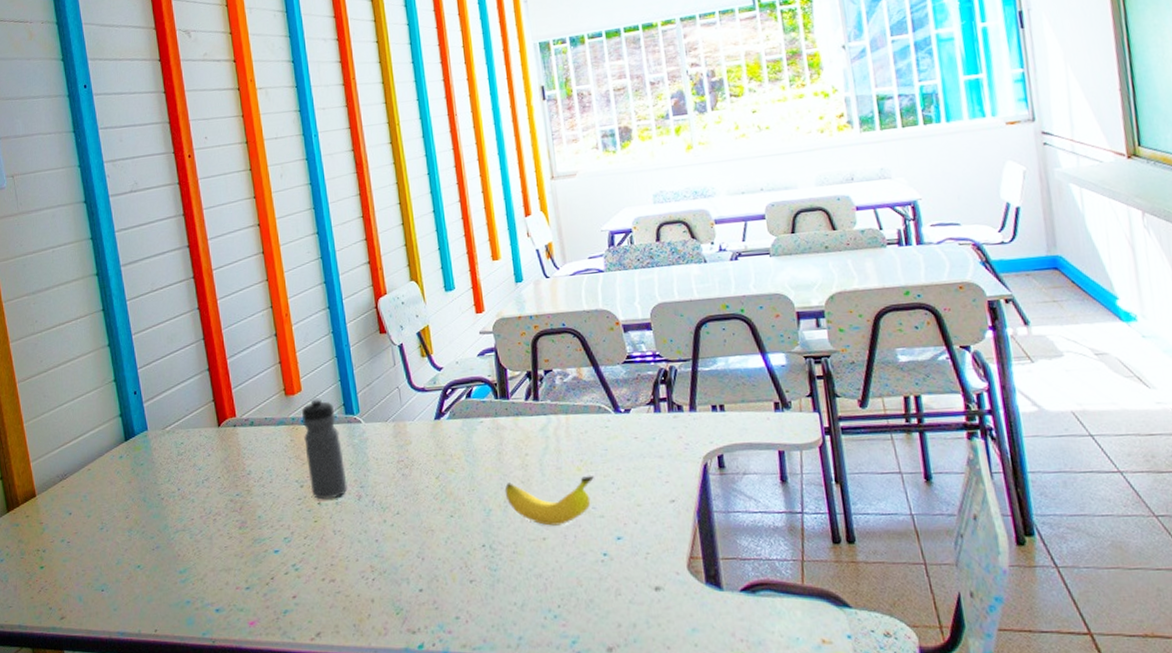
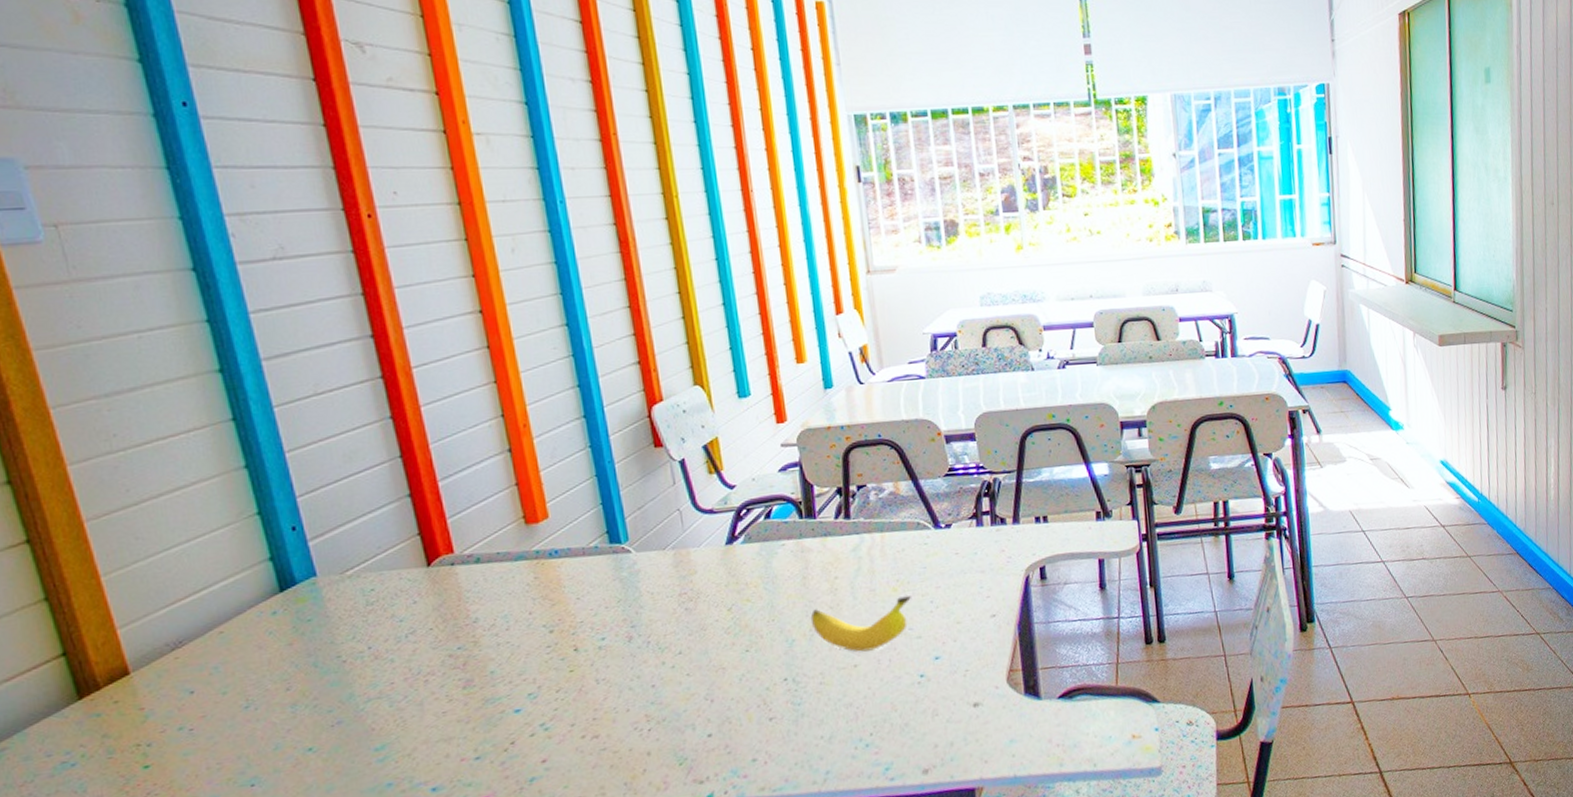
water bottle: present [302,396,348,500] -> none [550,523,614,646]

